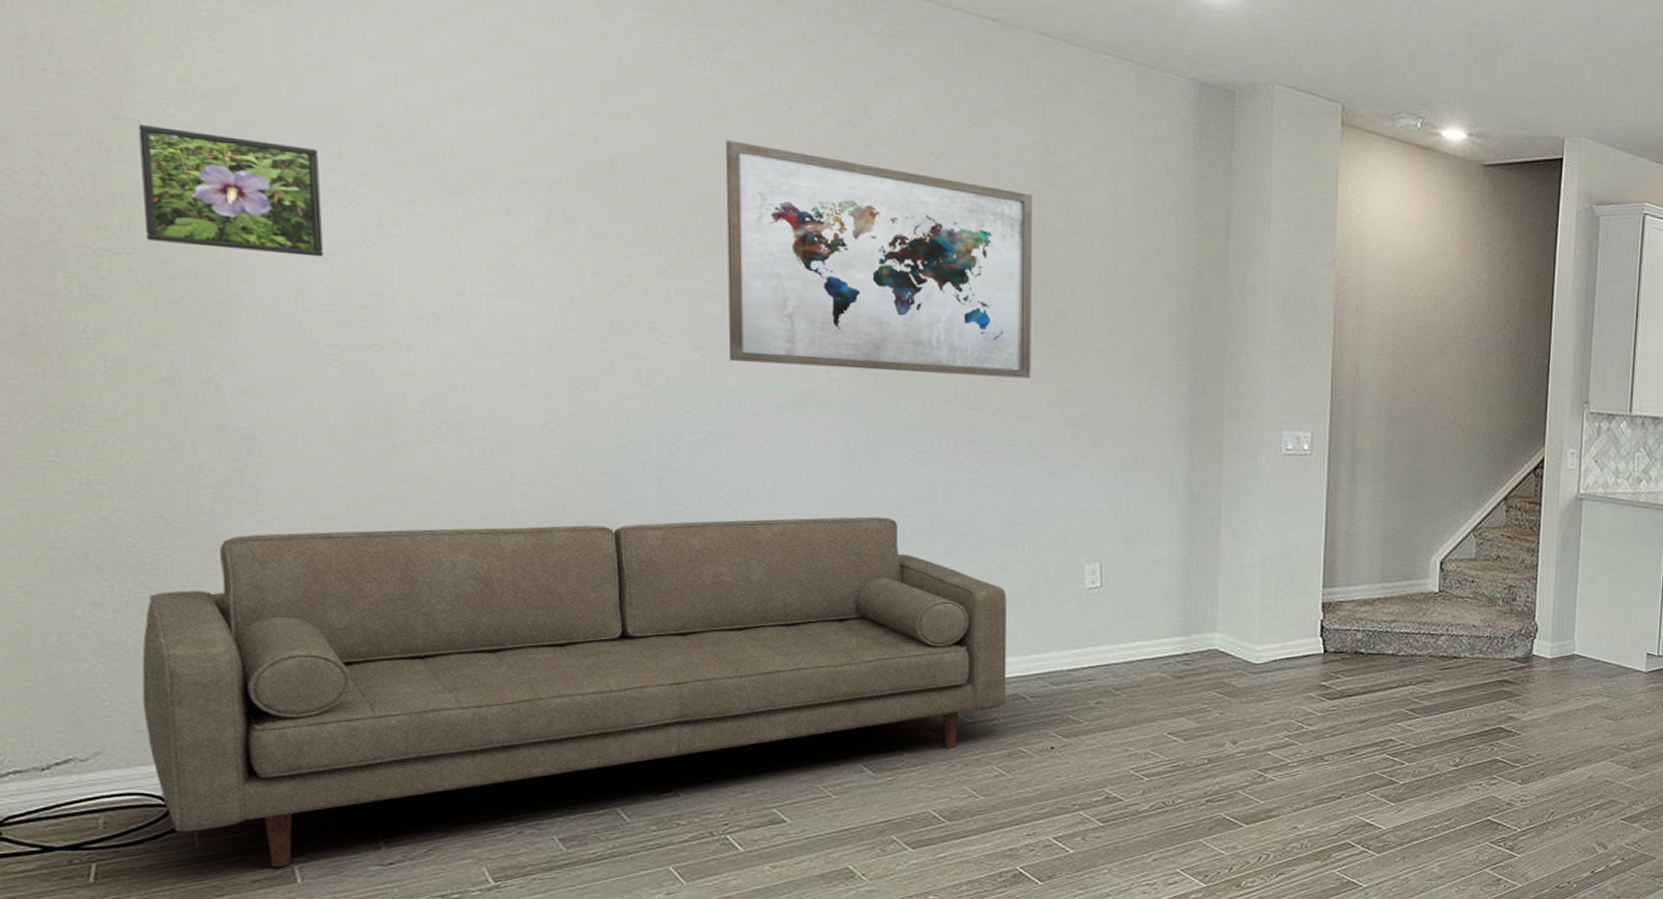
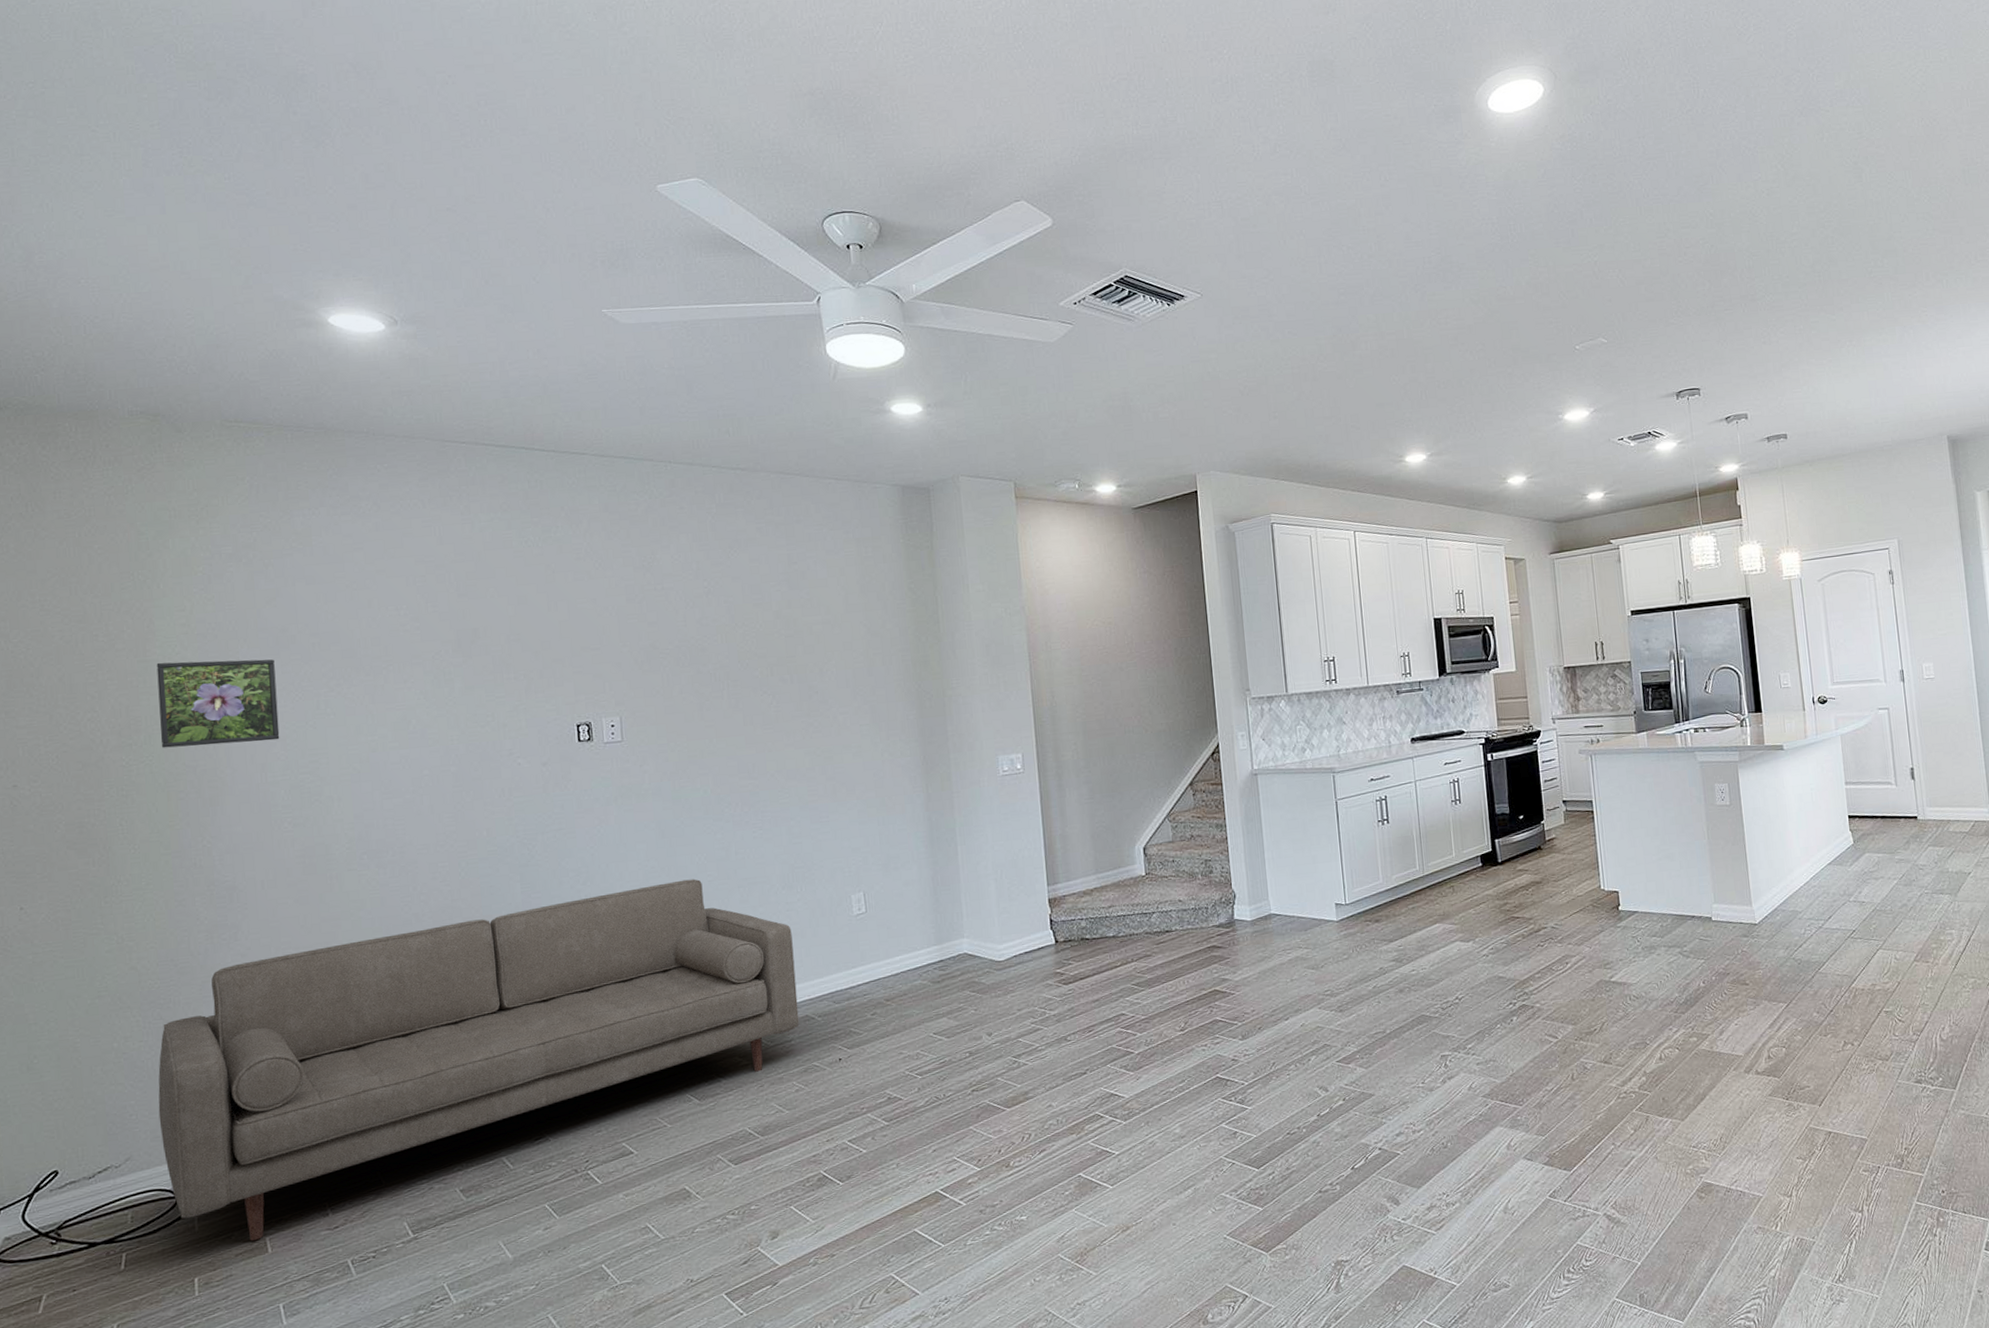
wall art: present [725,140,1033,379] -> none [556,597,795,770]

